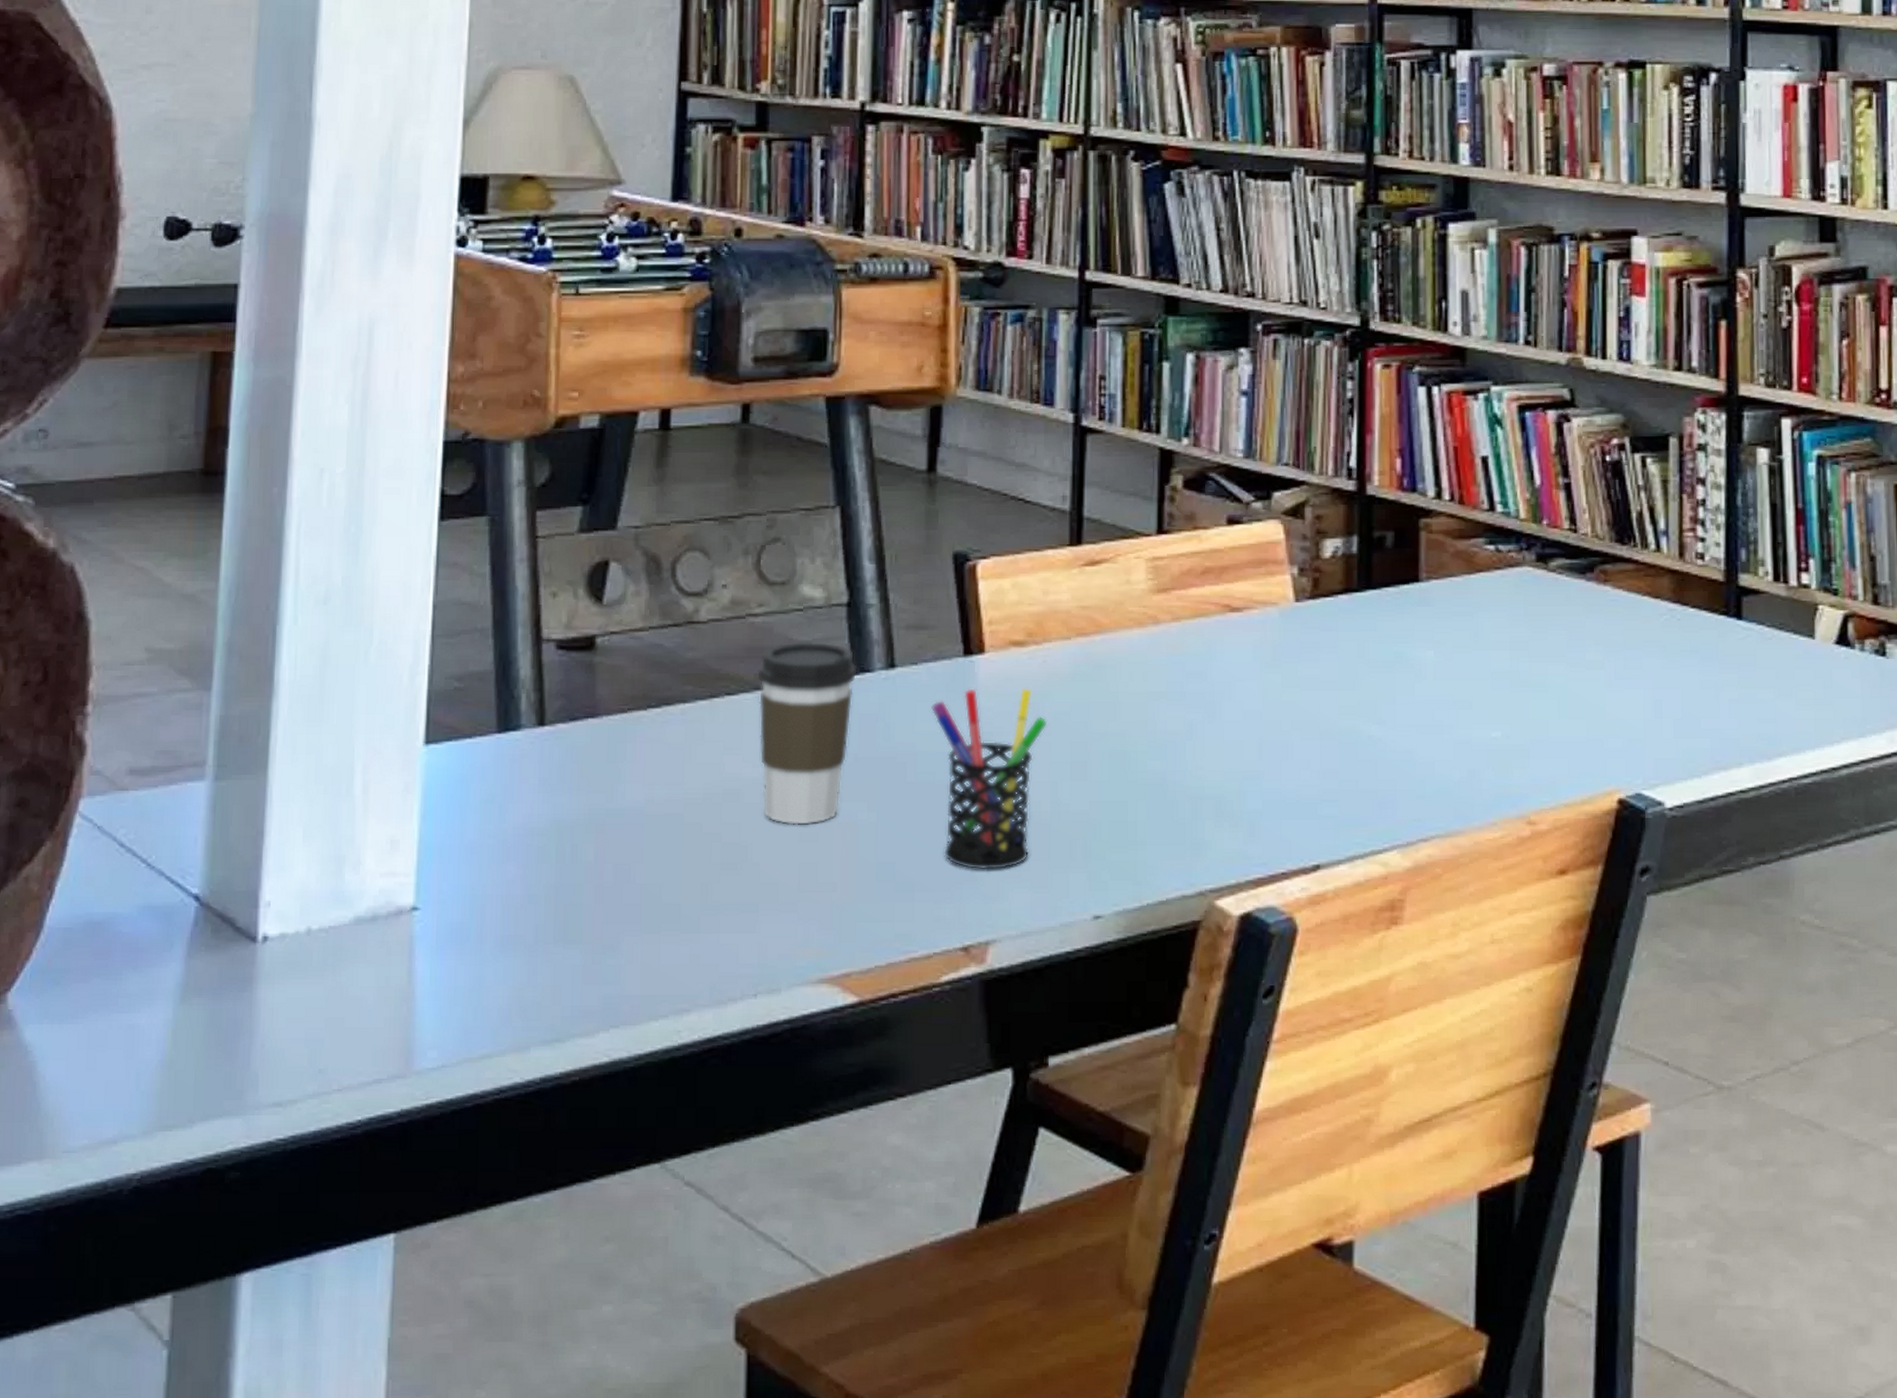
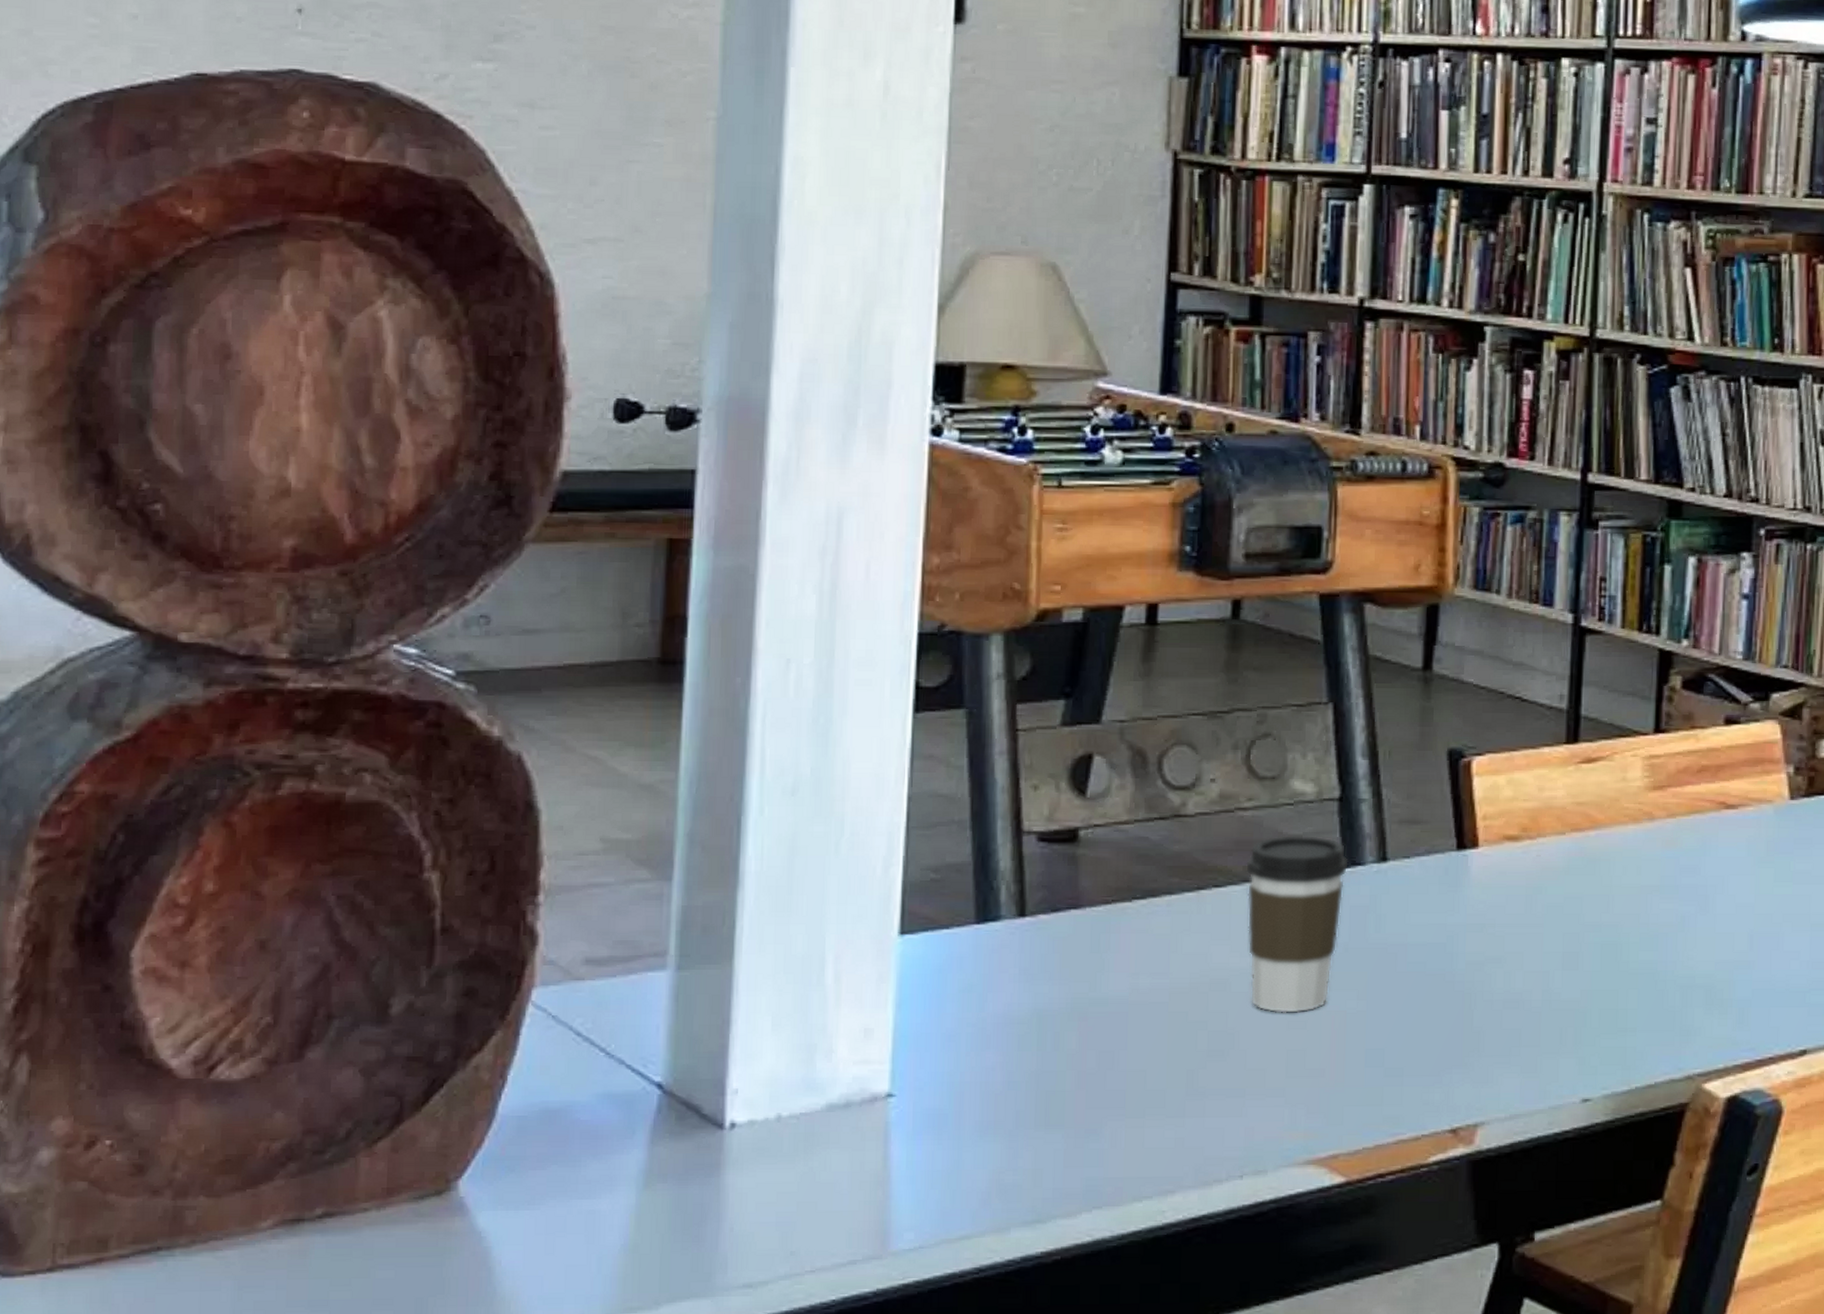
pen holder: present [931,687,1048,870] -> none [1423,880,1540,1056]

